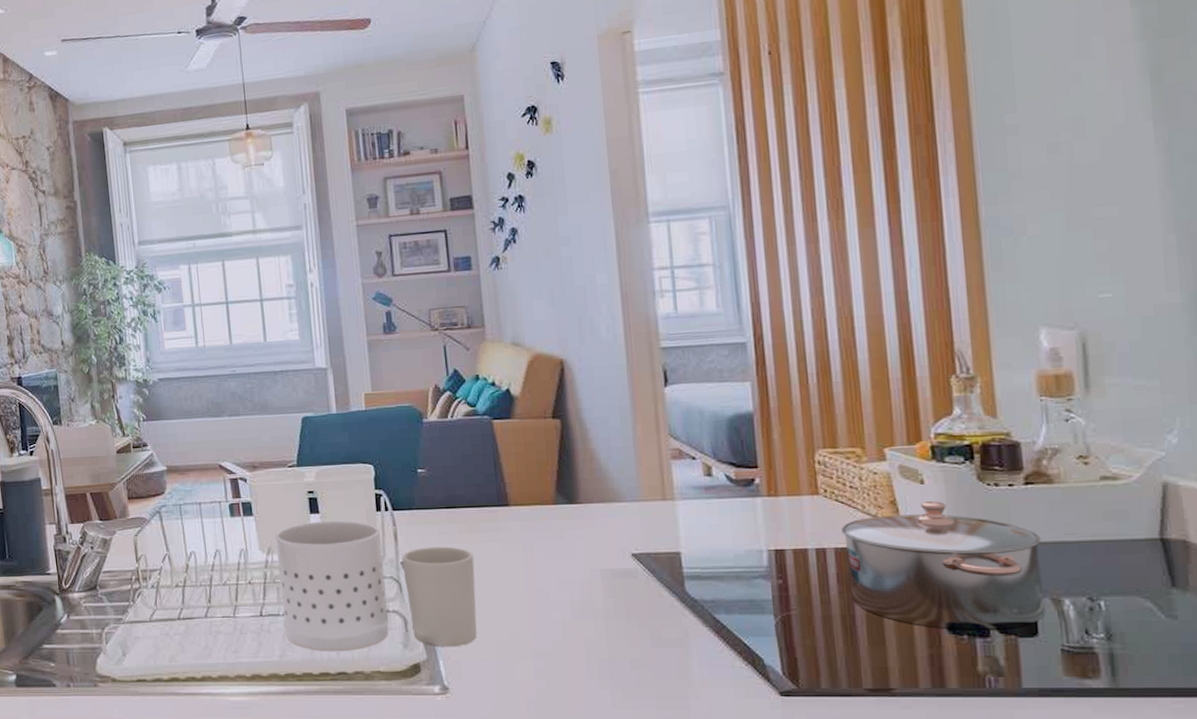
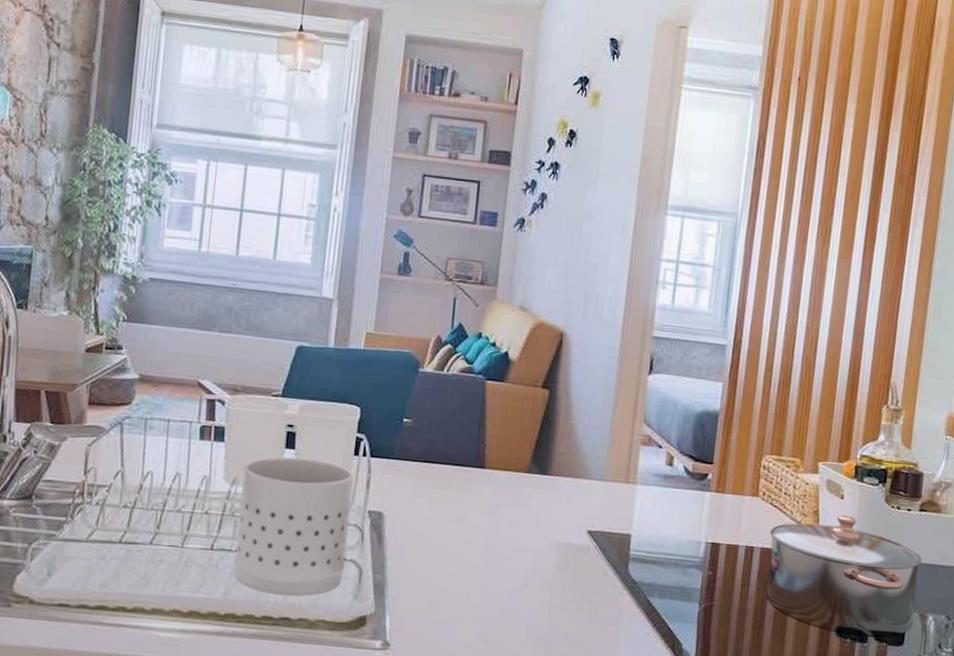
mug: present [402,546,477,647] -> none [366,498,441,604]

